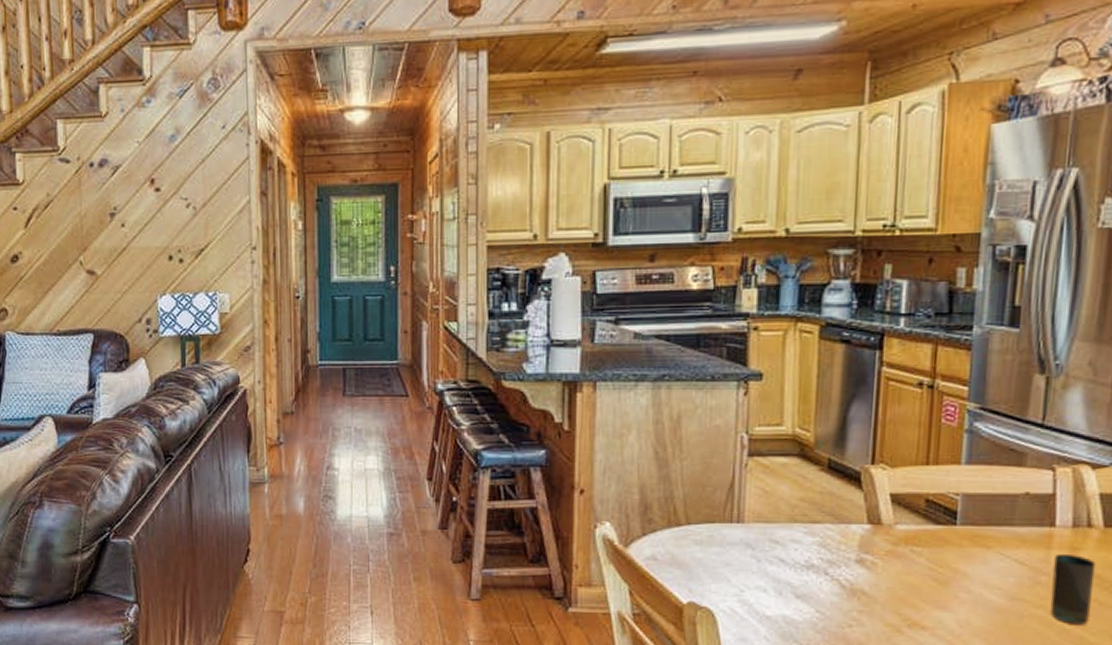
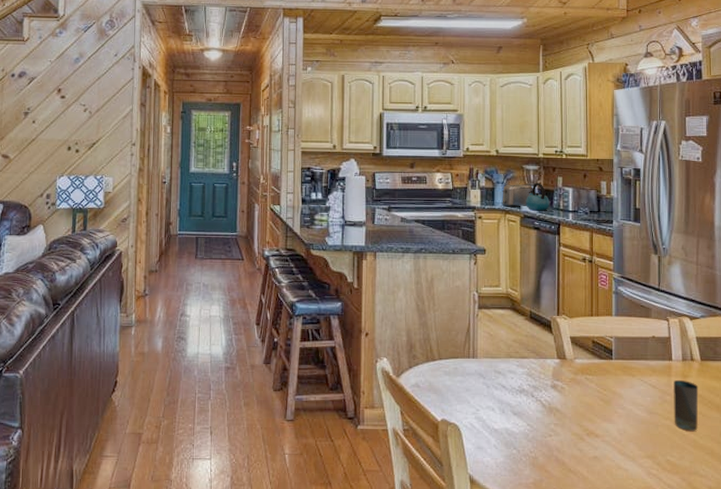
toaster: none [791,277,843,312] -> present [502,184,533,207]
kettle: none [830,274,869,316] -> present [526,182,550,211]

